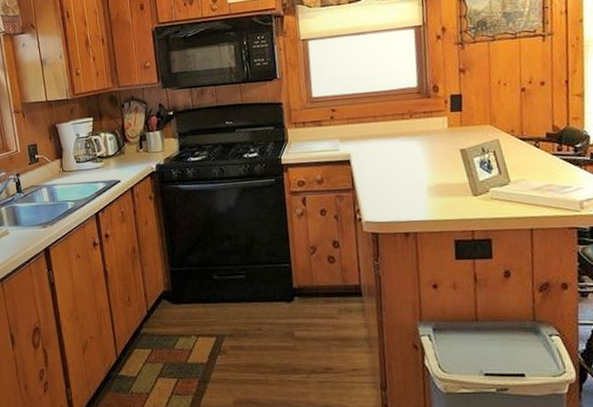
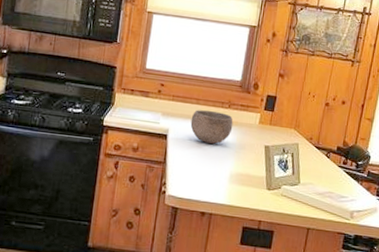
bowl: none [371,124,420,160] -> present [190,110,233,144]

